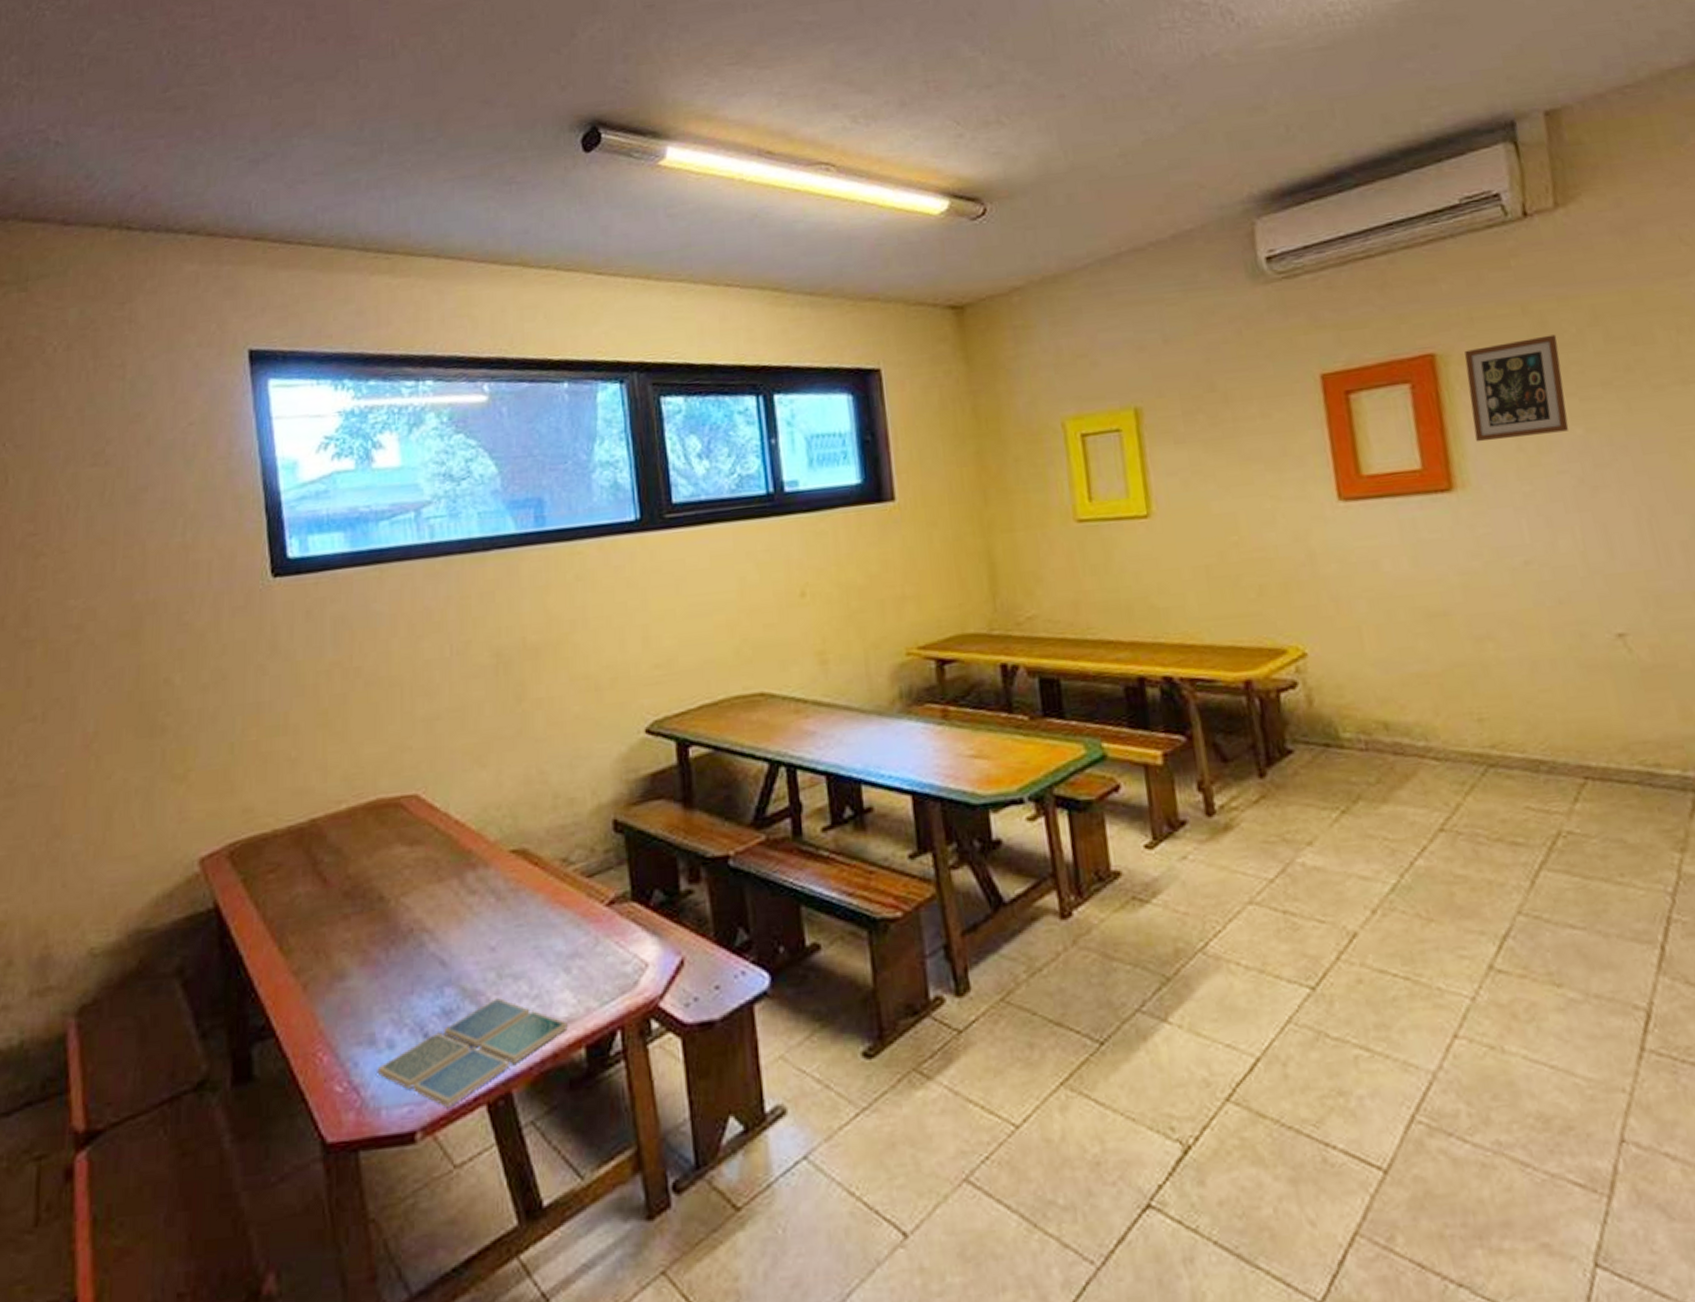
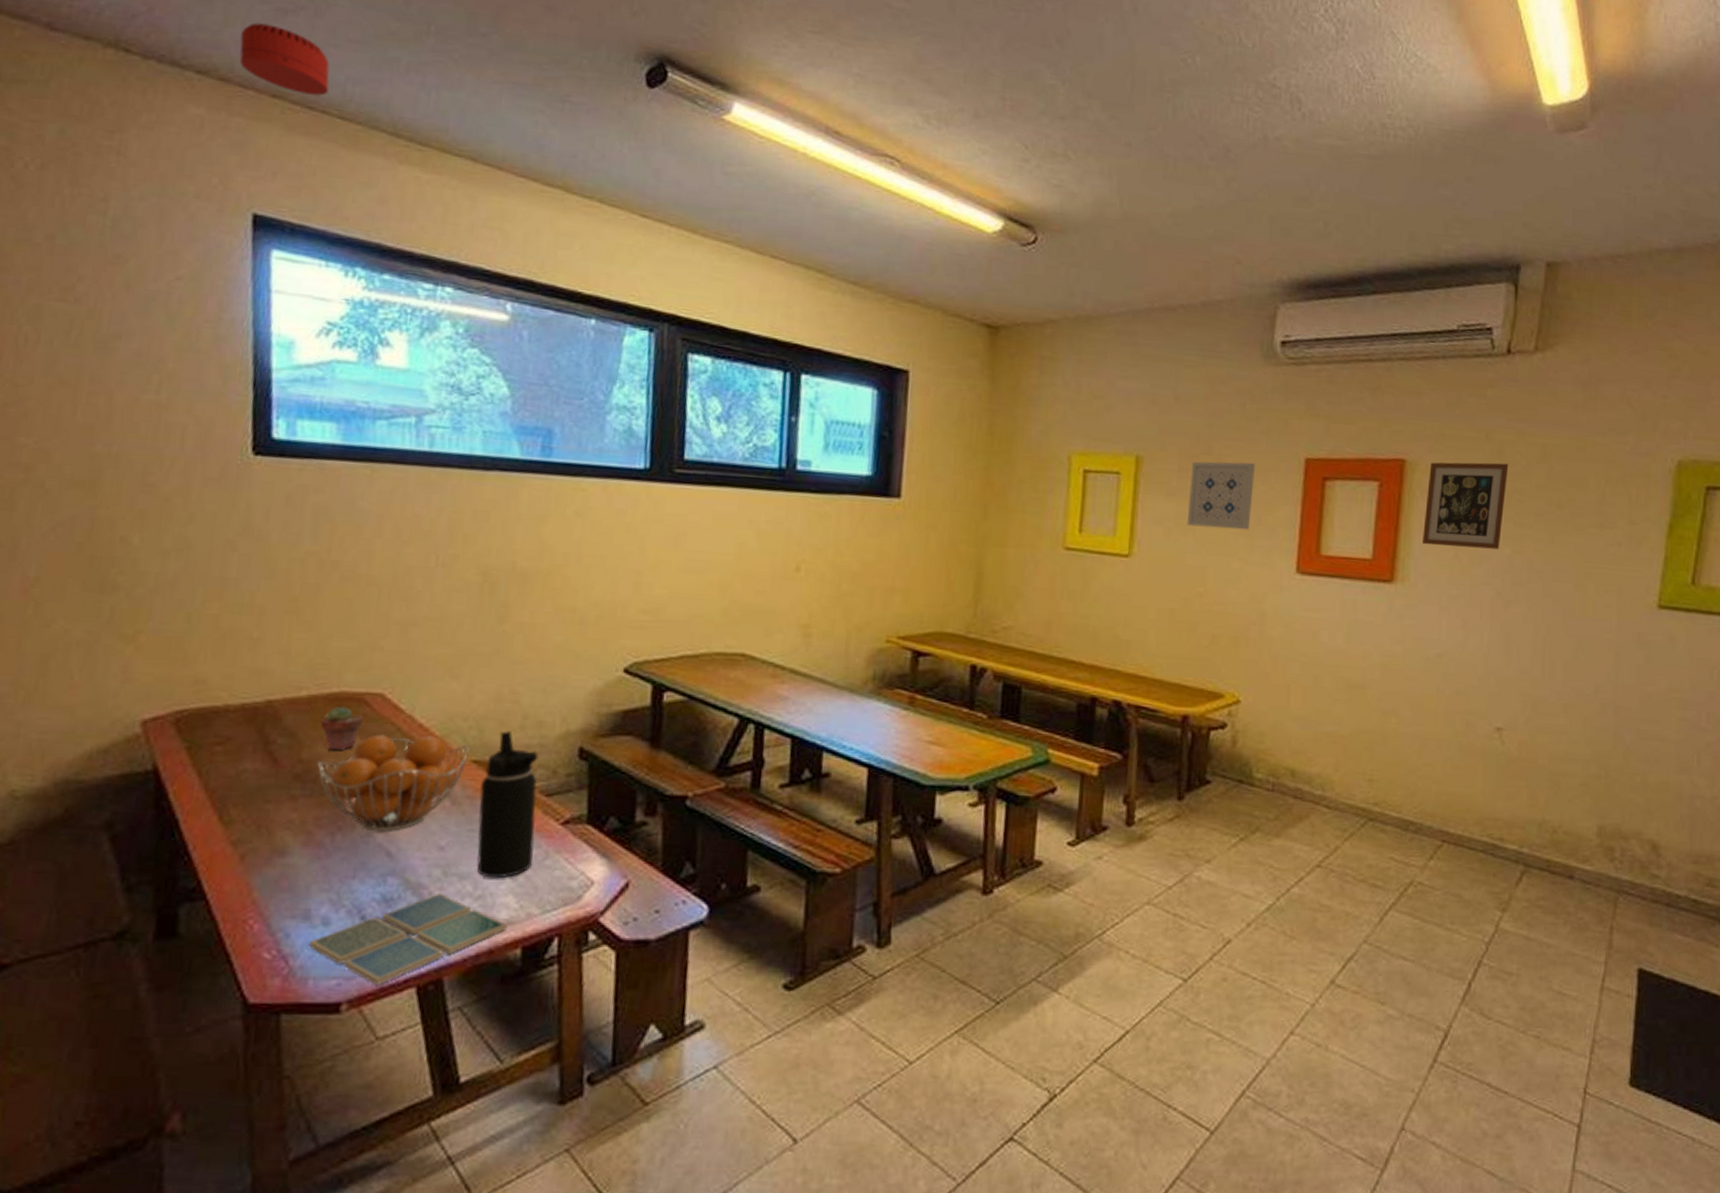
smoke detector: none [222,176,301,232] -> present [239,22,330,96]
potted succulent: none [362,813,402,862] -> present [320,706,364,751]
fruit basket: none [363,830,506,941] -> present [316,734,470,832]
water bottle: none [521,813,585,975] -> present [476,731,539,879]
wall art: none [1197,390,1275,472] -> present [1186,461,1255,531]

